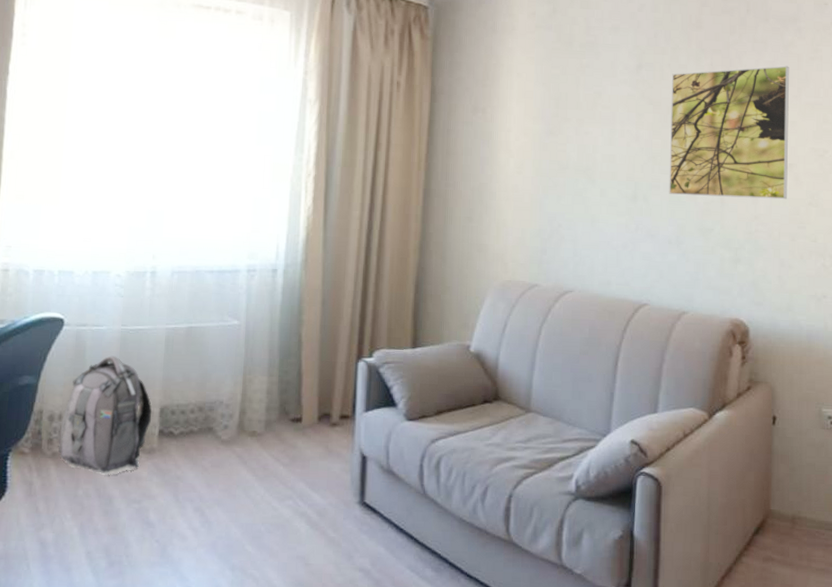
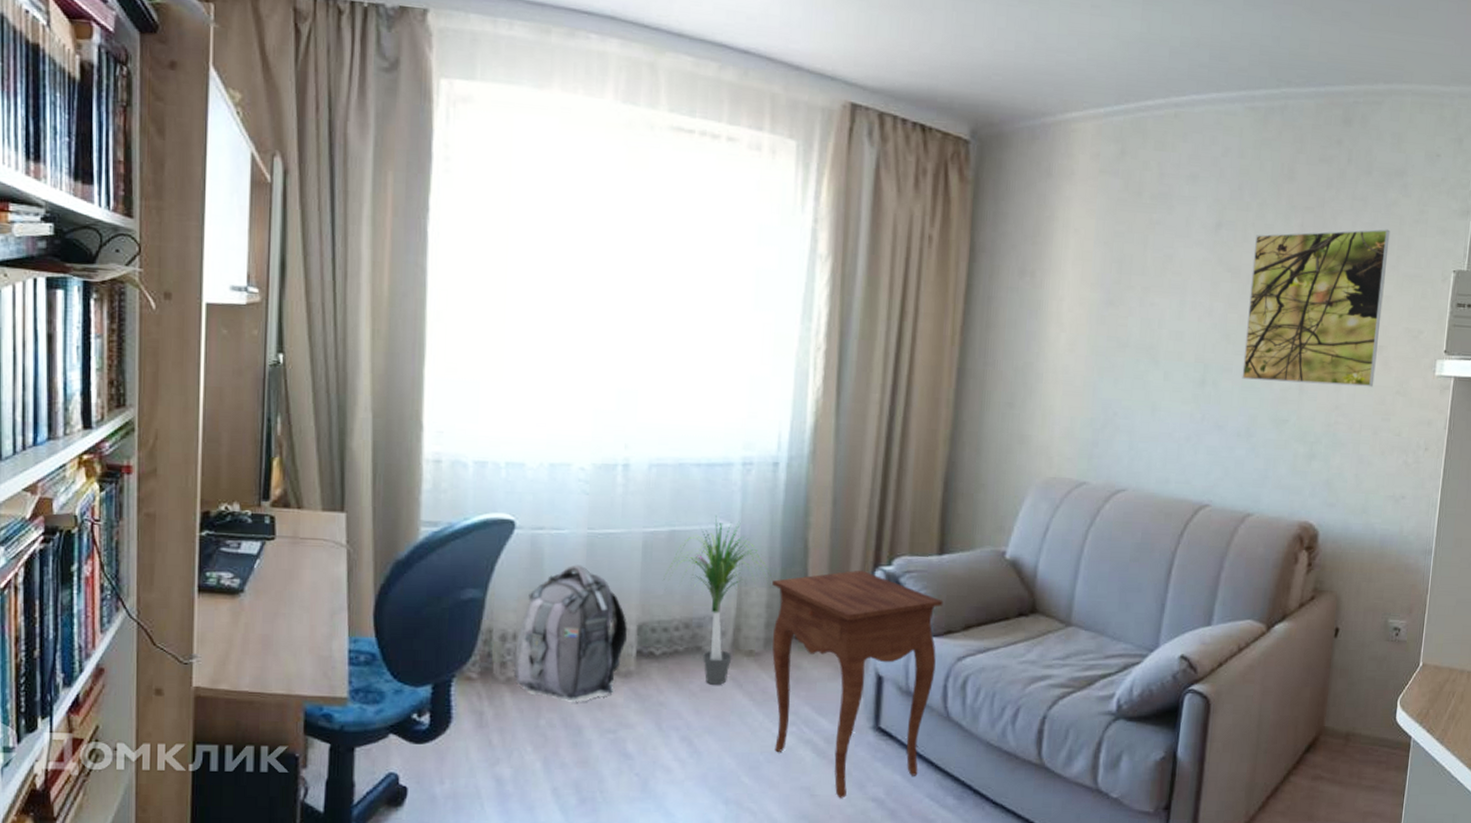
potted plant: none [182,313,272,462] -> present [663,515,773,685]
side table: none [272,361,418,568] -> present [772,570,943,799]

